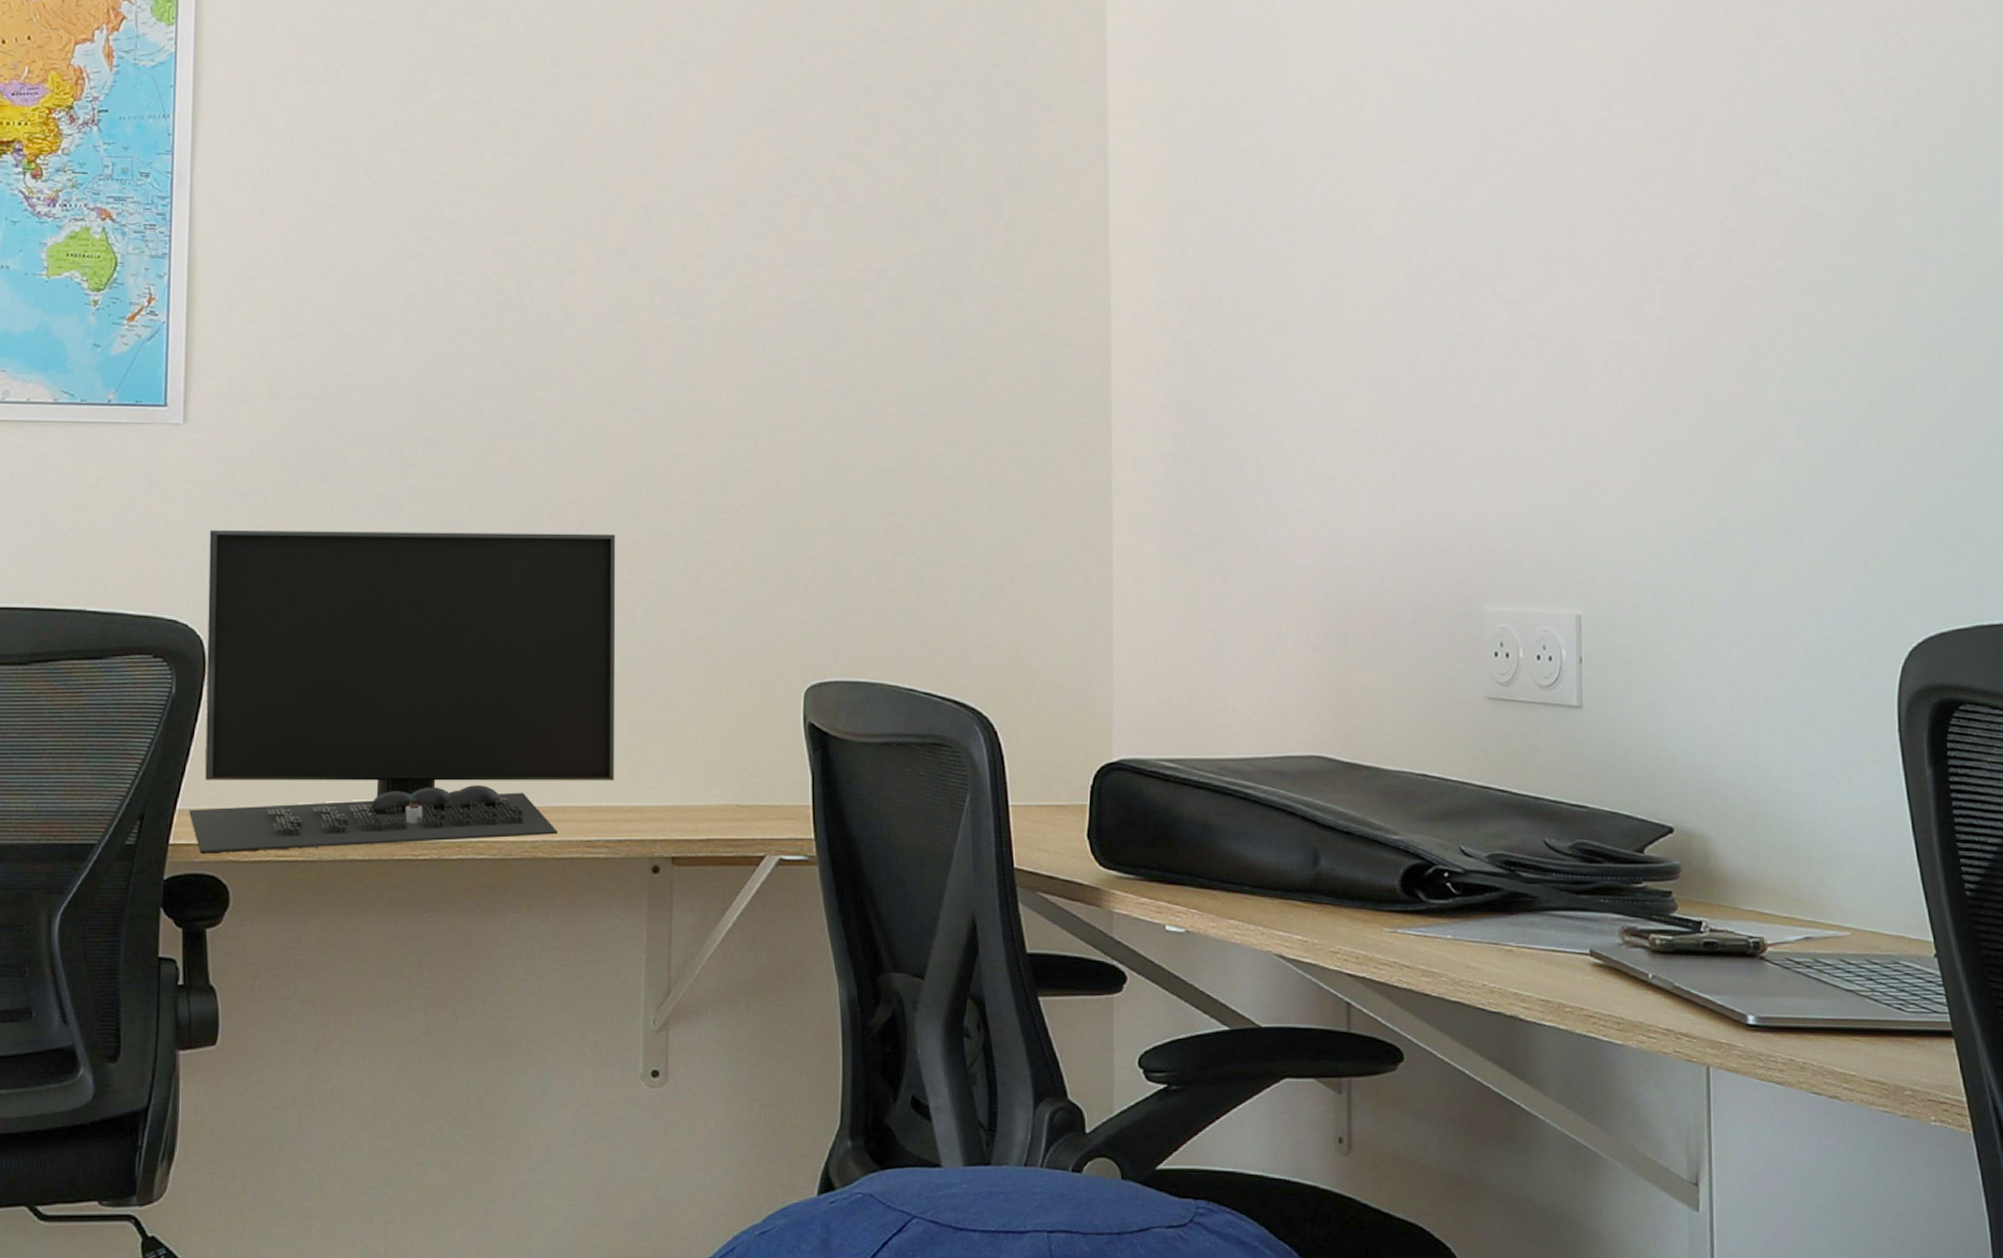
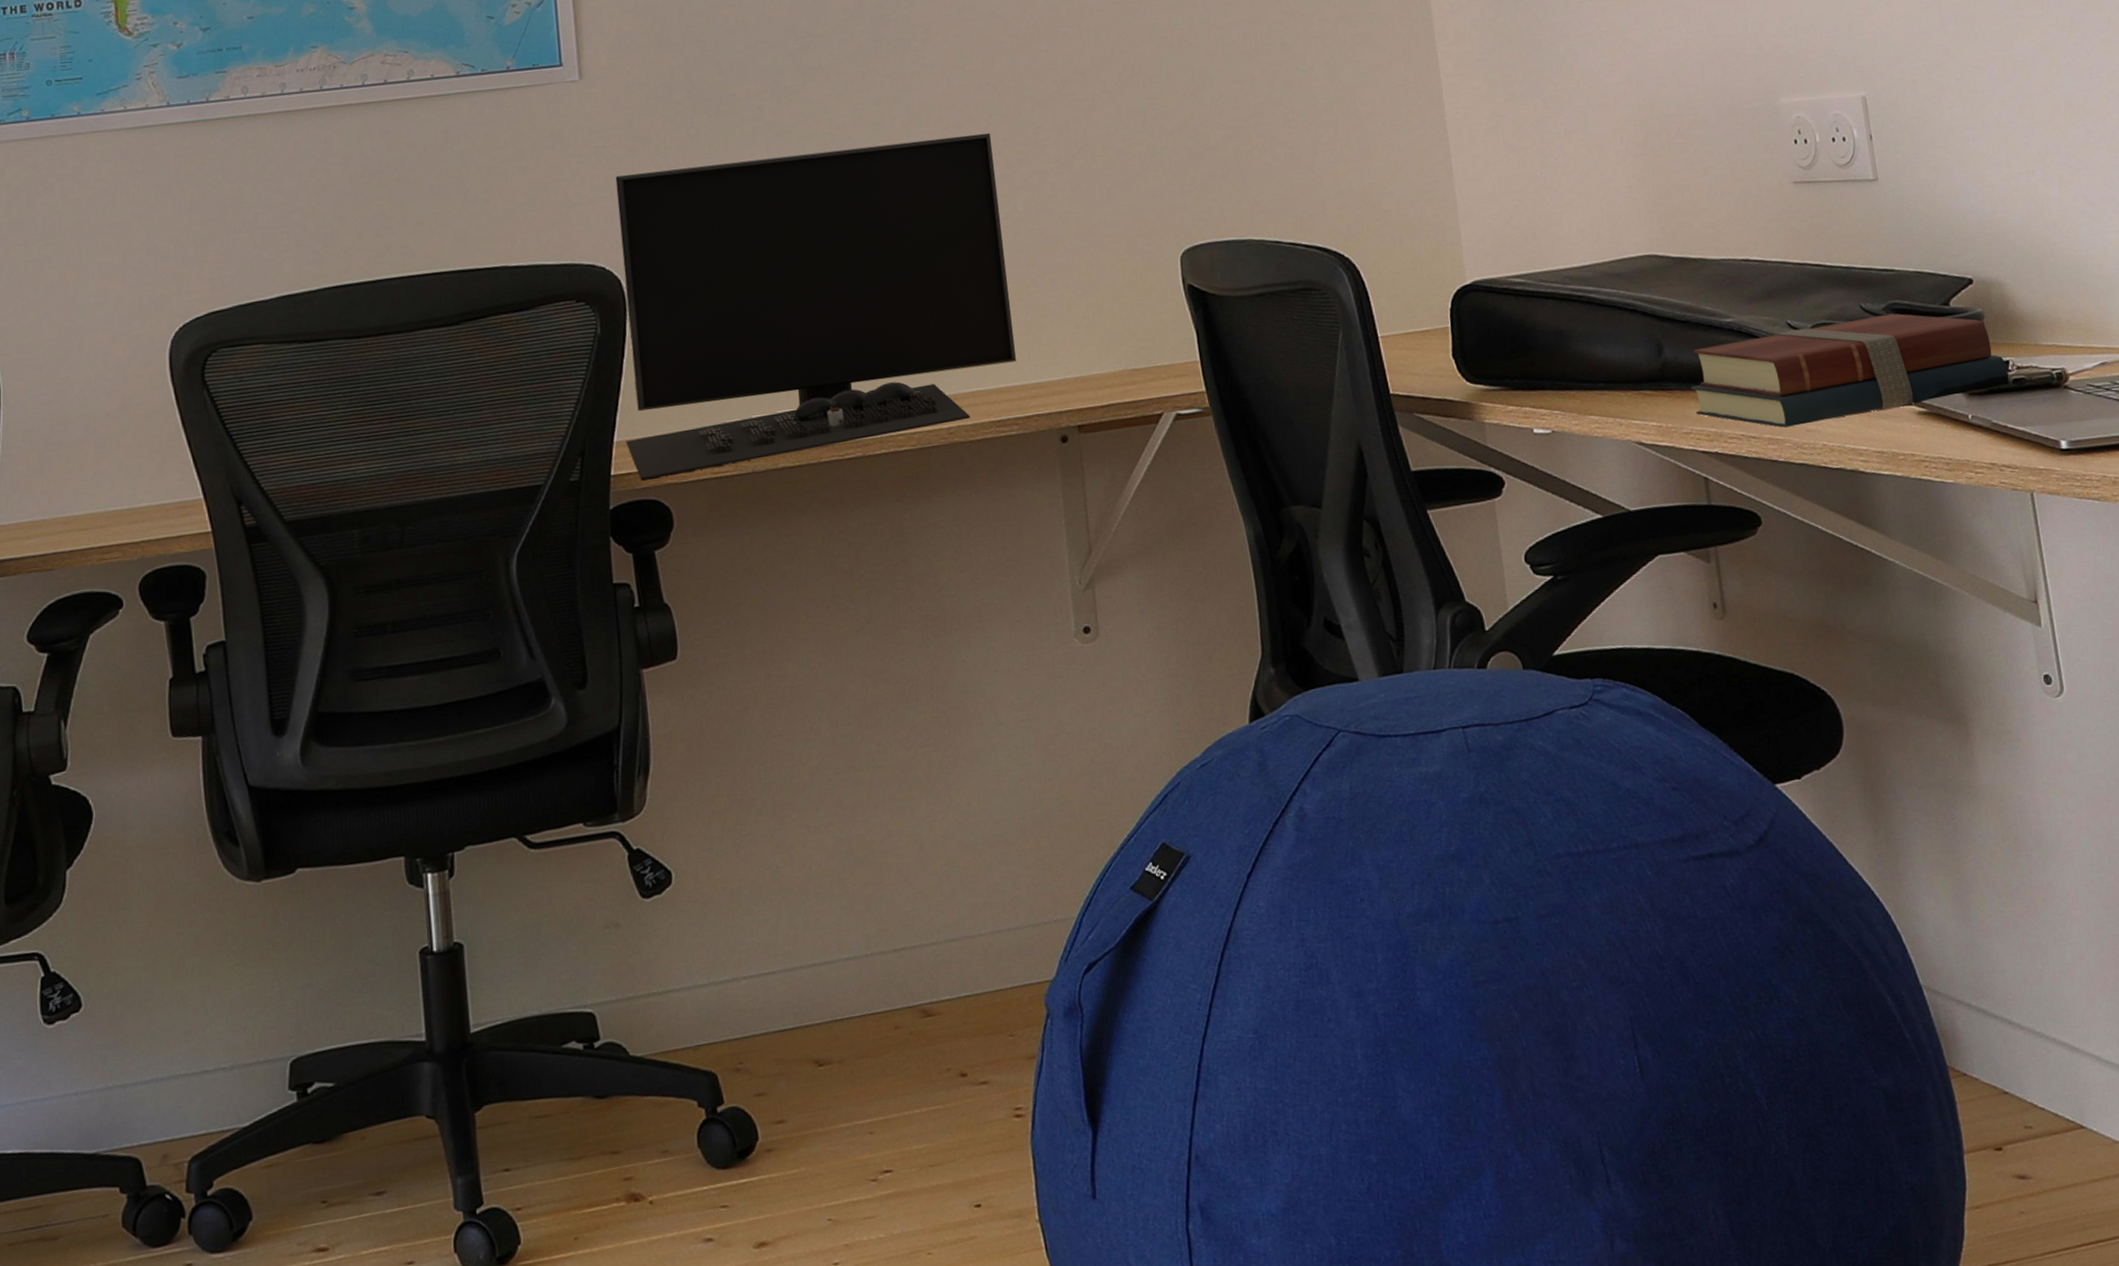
books: none [1344,853,1700,960] -> present [1690,313,2009,428]

